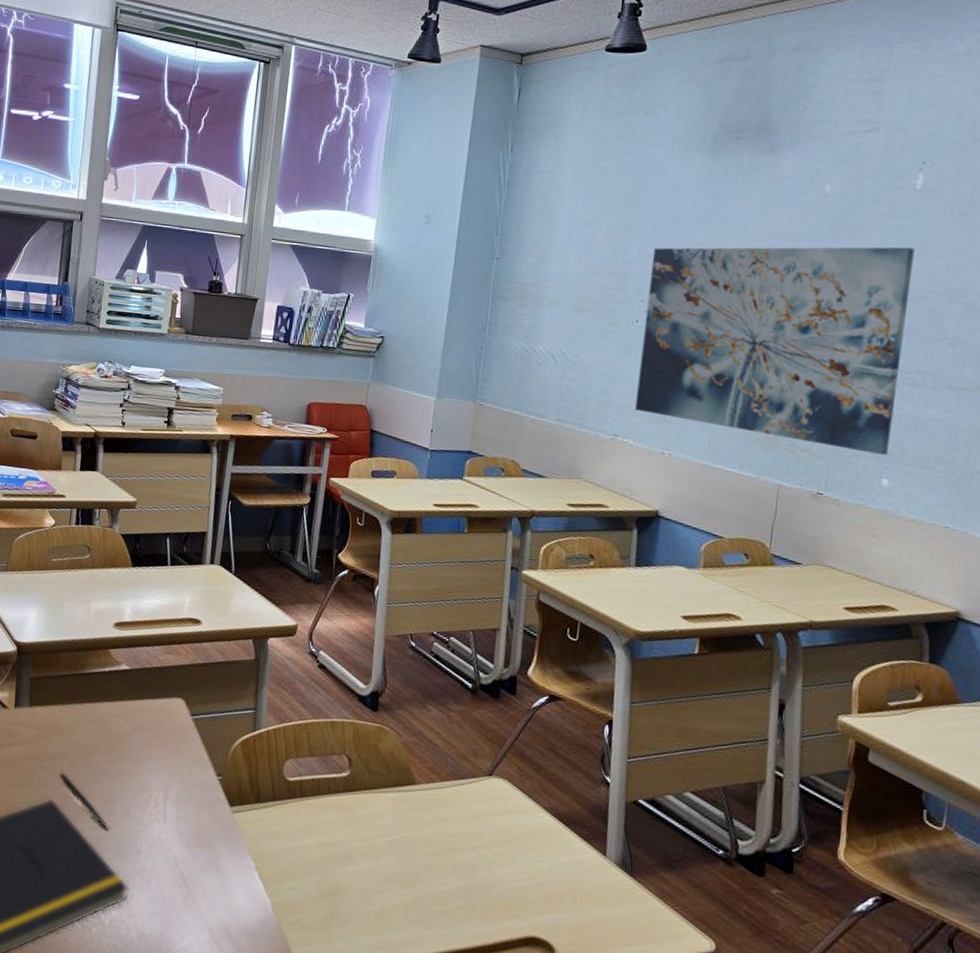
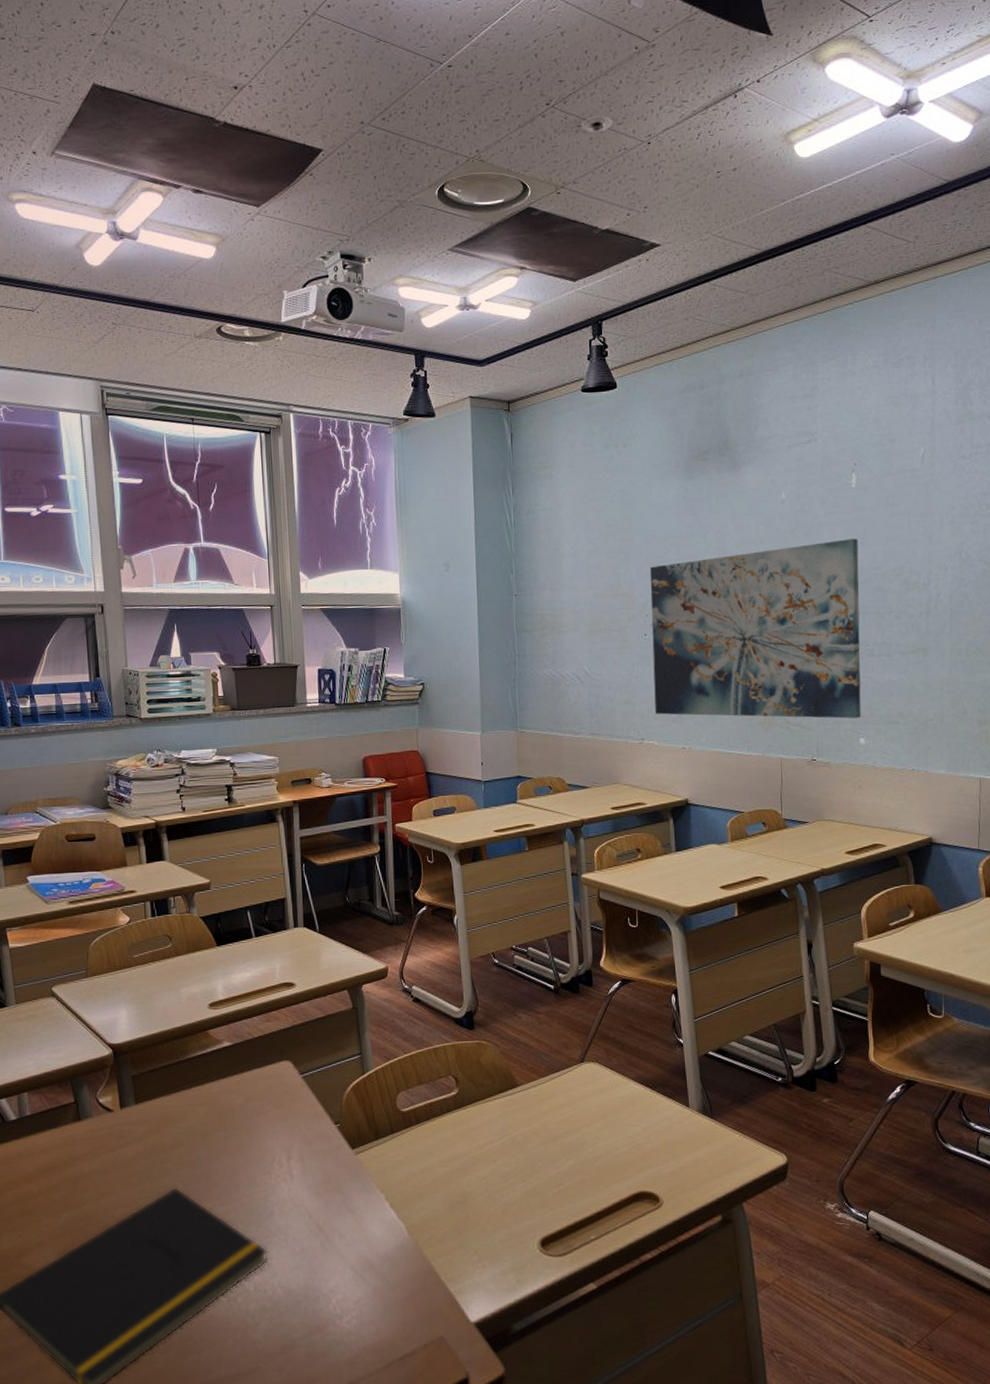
pen: present [59,771,109,830] -> none [178,1159,238,1202]

